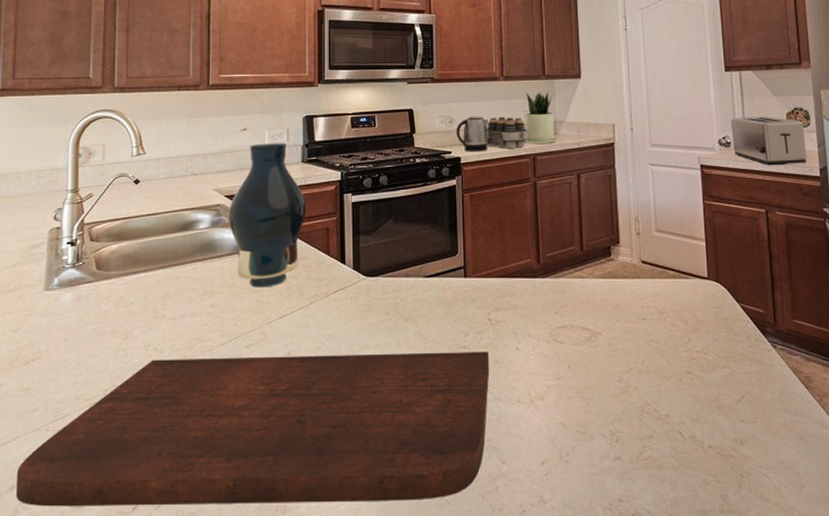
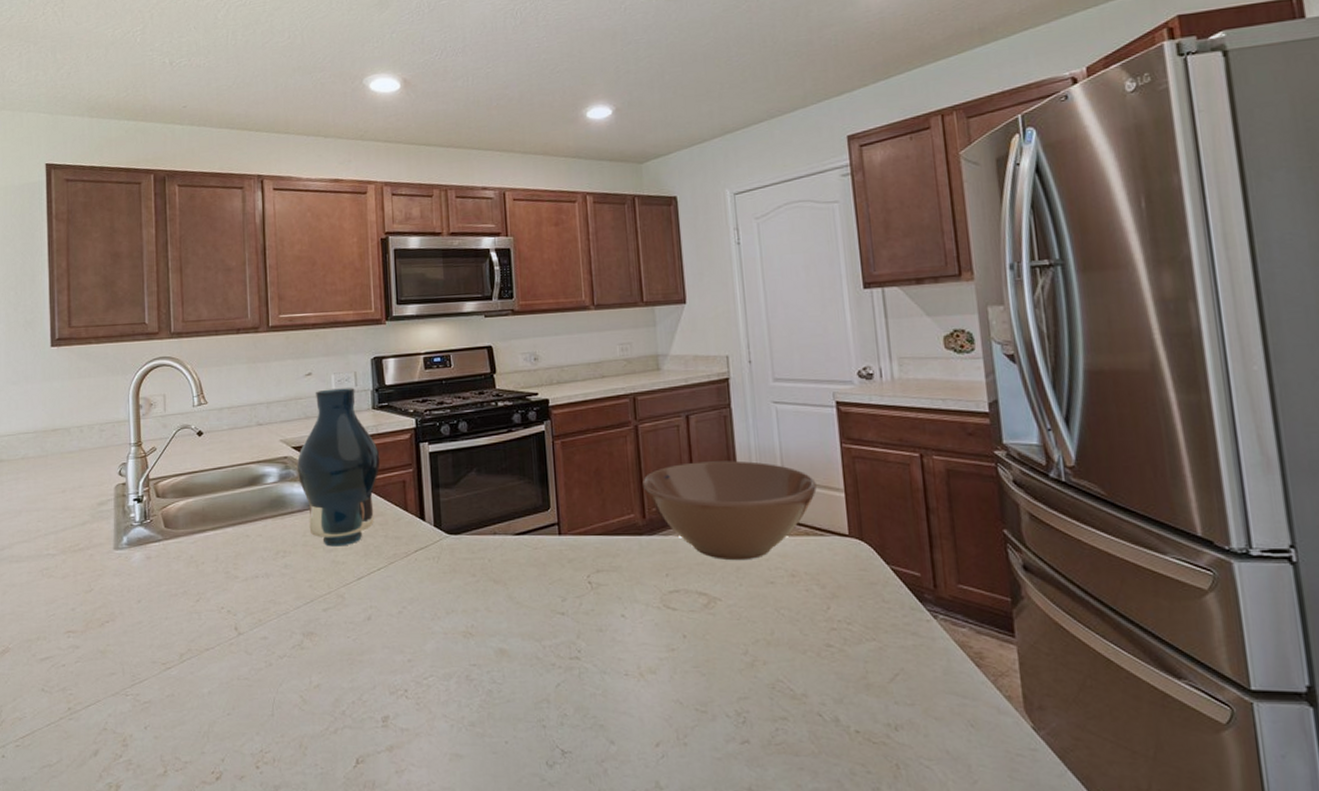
cutting board: present [16,351,490,507] -> none [99,618,592,781]
kettle: present [456,116,488,153] -> none [542,351,579,394]
spice rack: present [486,116,528,149] -> none [576,351,626,389]
planter: present [525,92,557,145] -> none [621,321,661,383]
bowl: none [538,213,683,300] -> present [641,460,817,561]
toaster: present [730,115,807,165] -> none [872,340,972,400]

